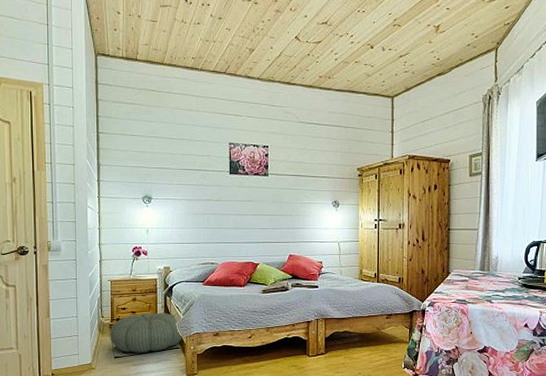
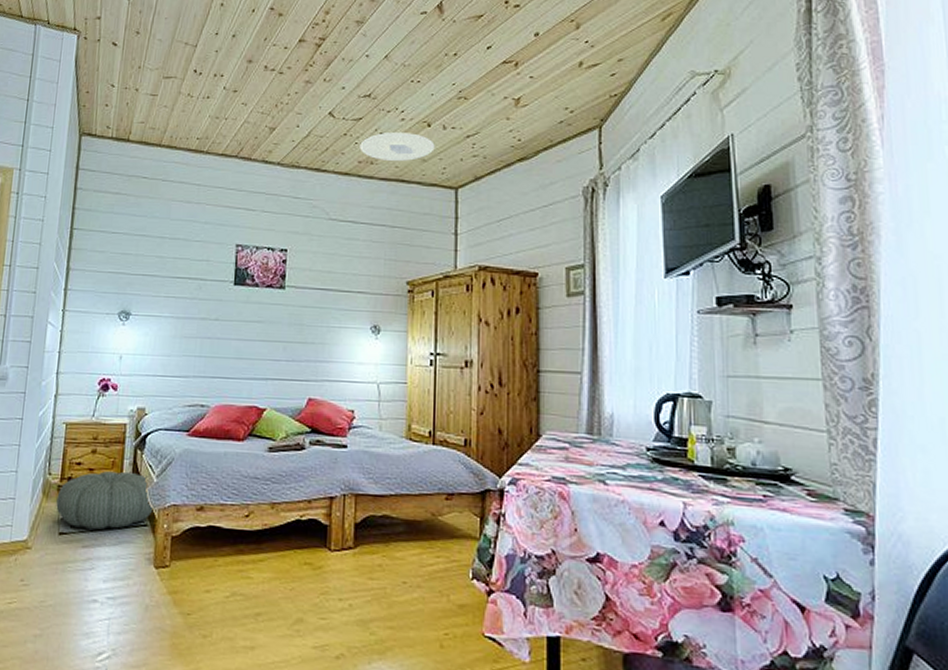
ceiling light: none [320,53,376,76] -> present [359,133,435,161]

